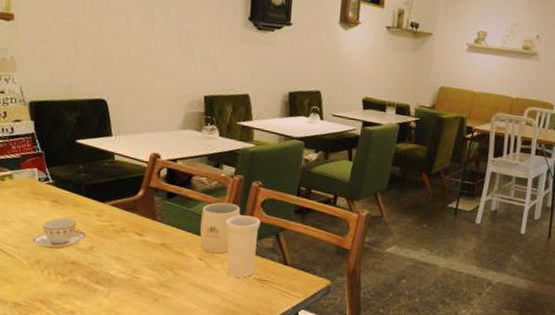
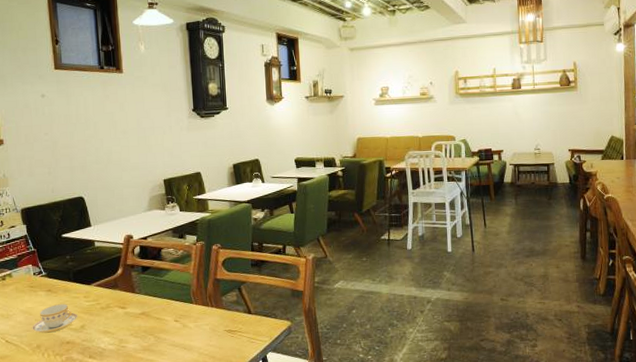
mug: present [199,202,246,254] -> none [172,267,210,314]
cup: present [225,215,261,278] -> none [193,275,224,332]

